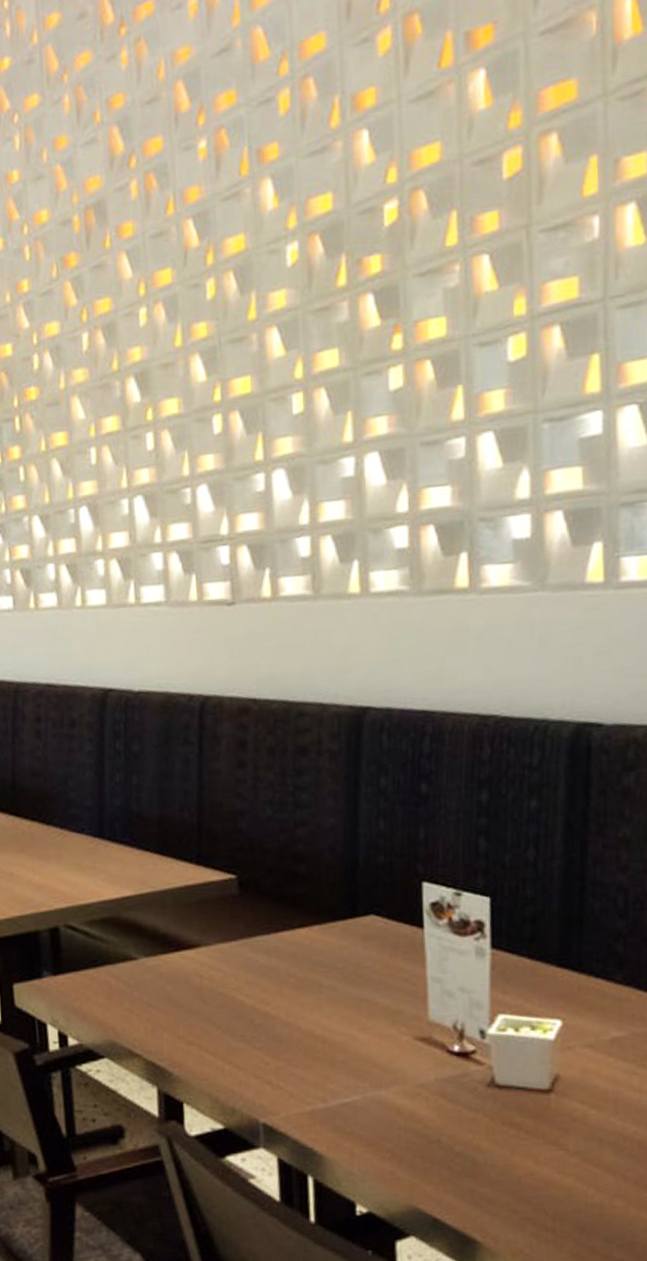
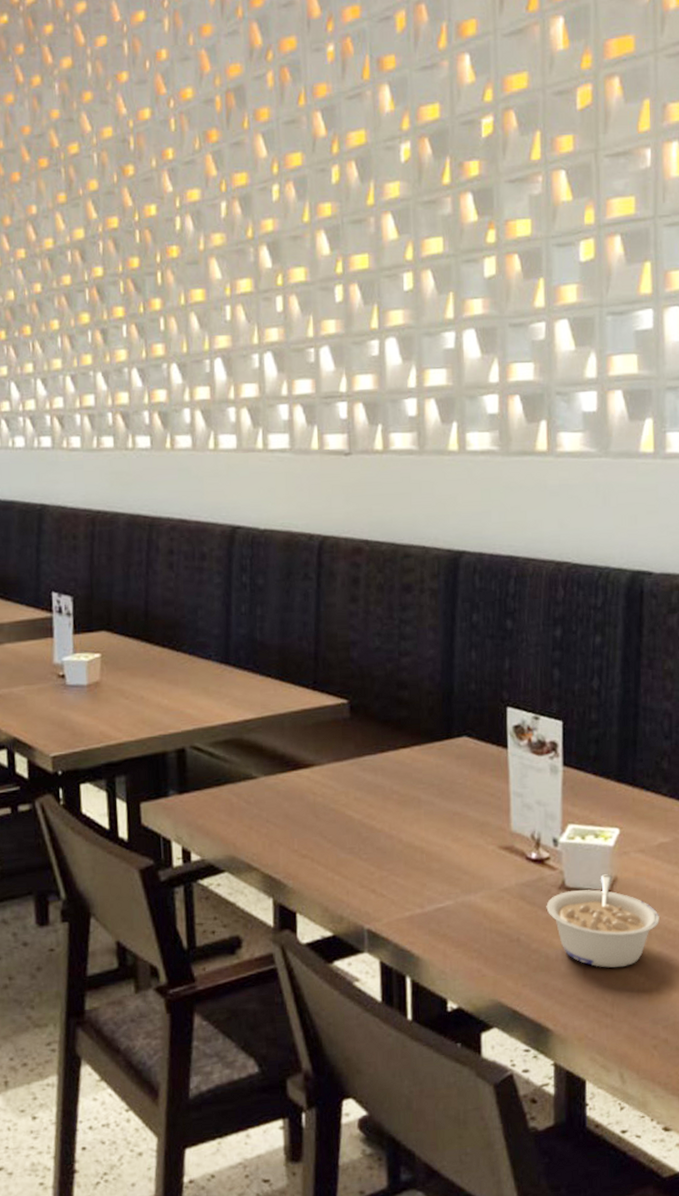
legume: none [472,1071,613,1177] -> present [546,874,660,968]

